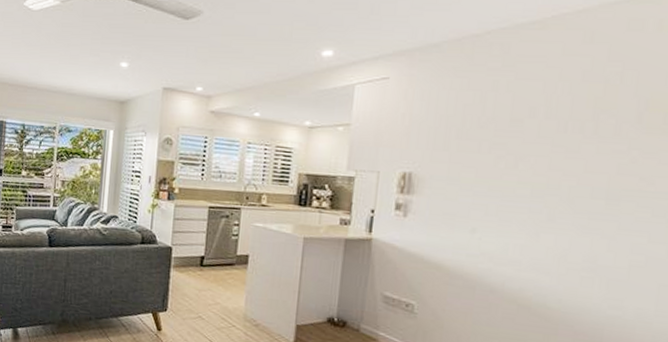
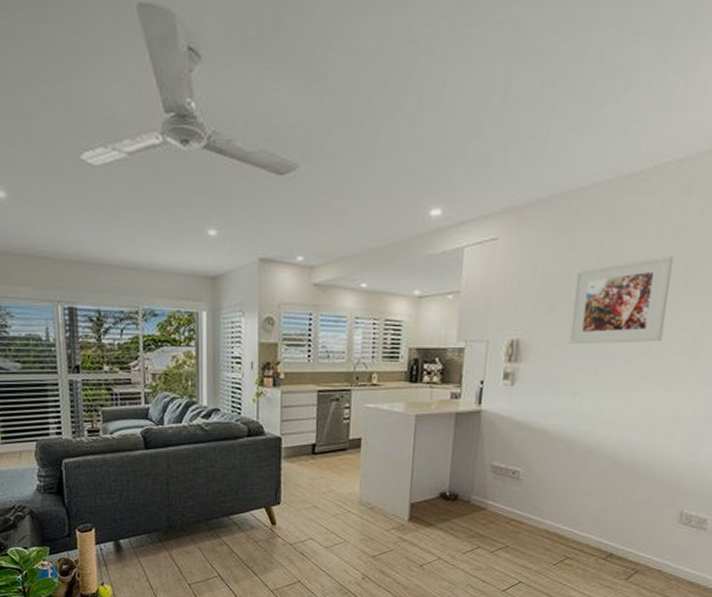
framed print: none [464,100,579,185] -> present [567,256,674,345]

